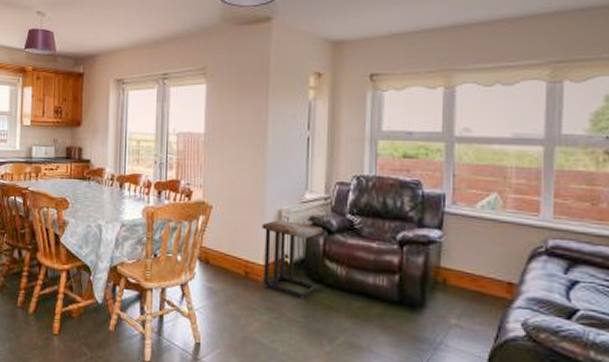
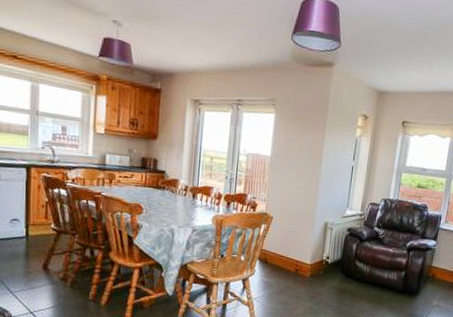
side table: present [262,220,322,299] -> none [309,230,356,289]

